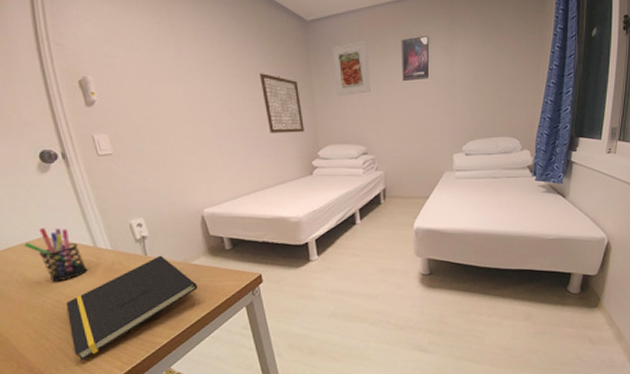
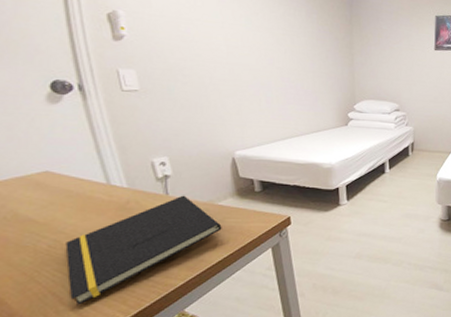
pen holder: present [24,228,87,282] -> none [19,161,96,220]
wall art: present [259,73,304,133] -> none [302,28,343,87]
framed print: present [332,40,371,97] -> none [373,11,406,58]

